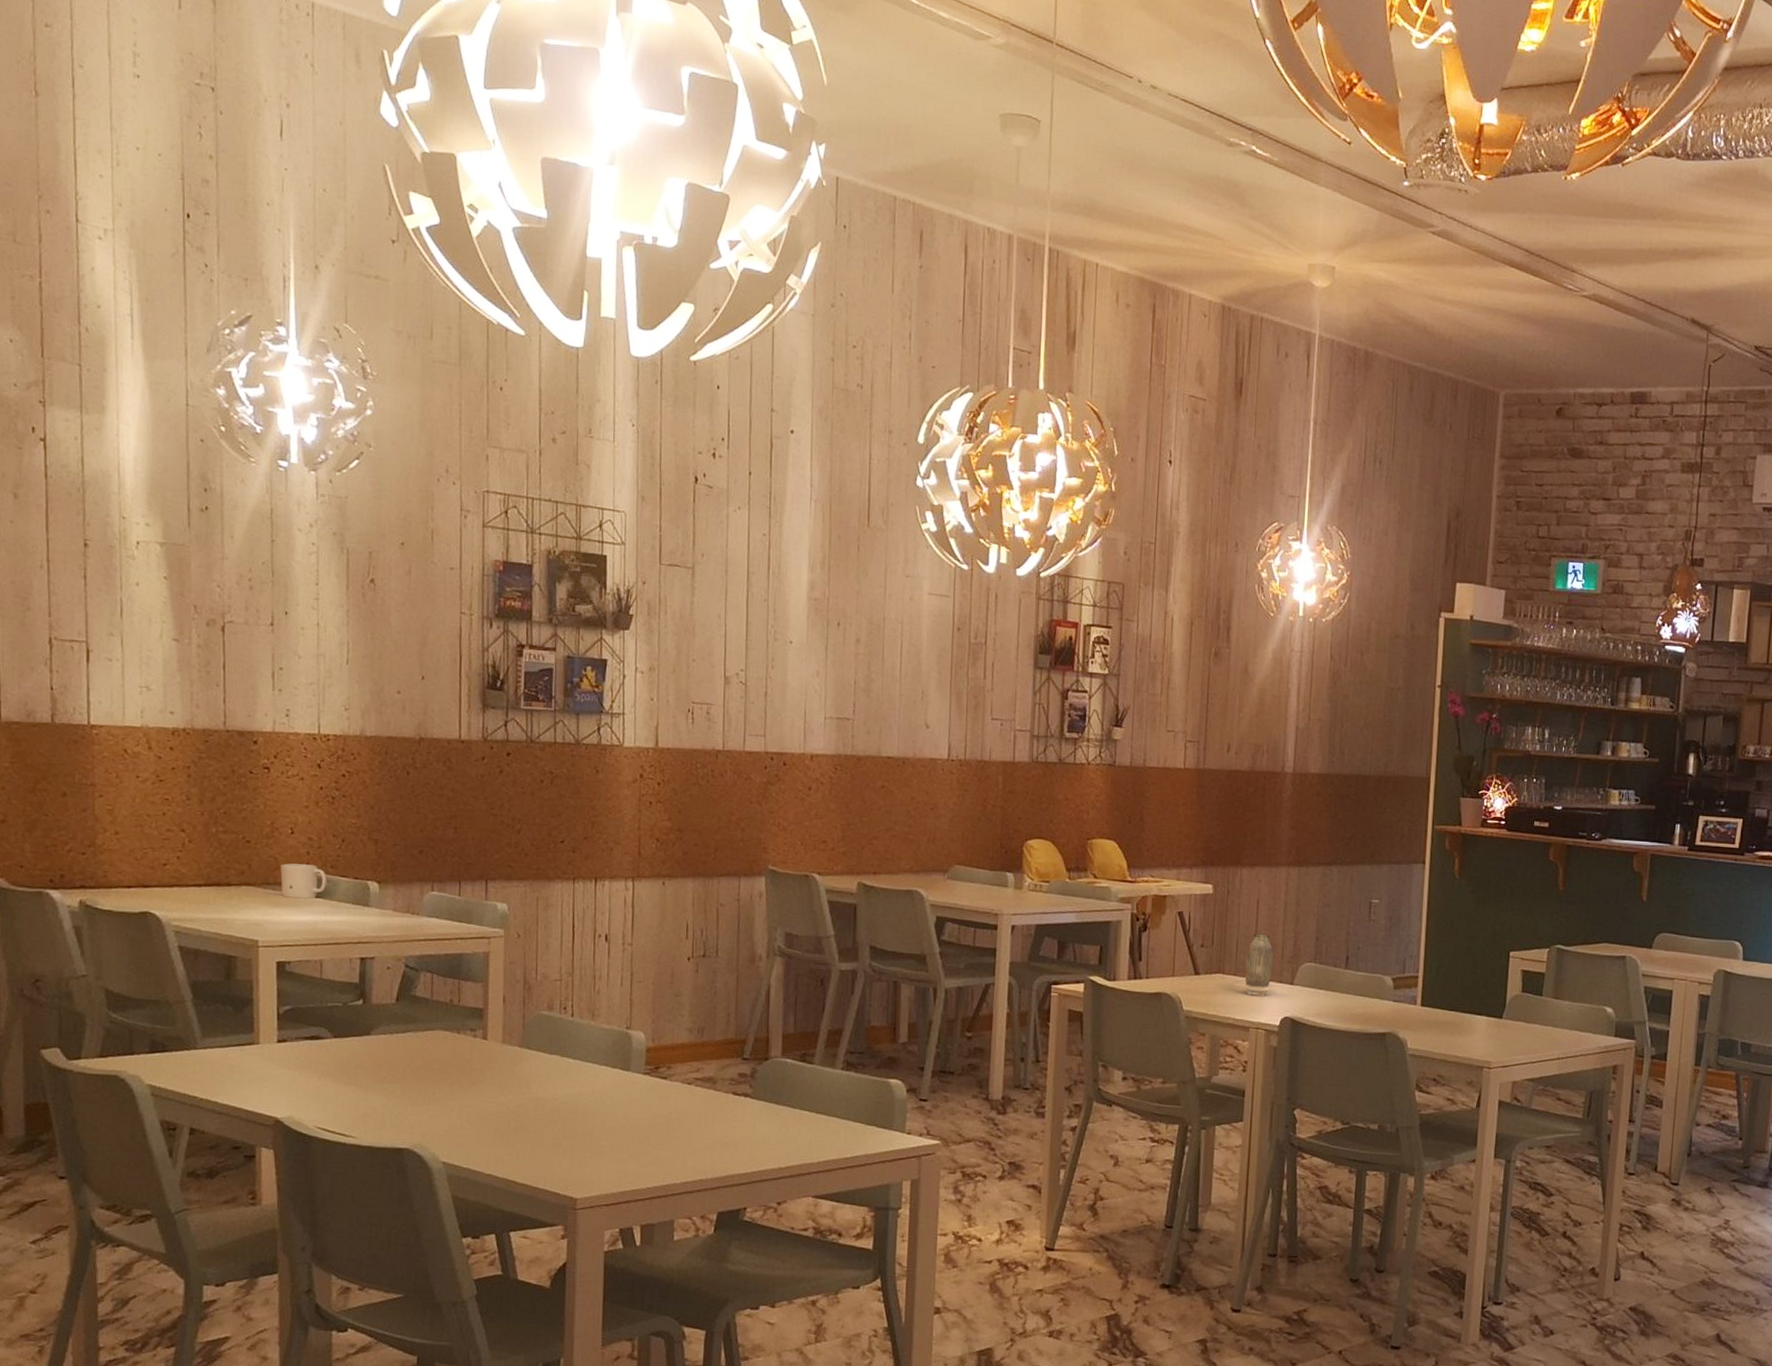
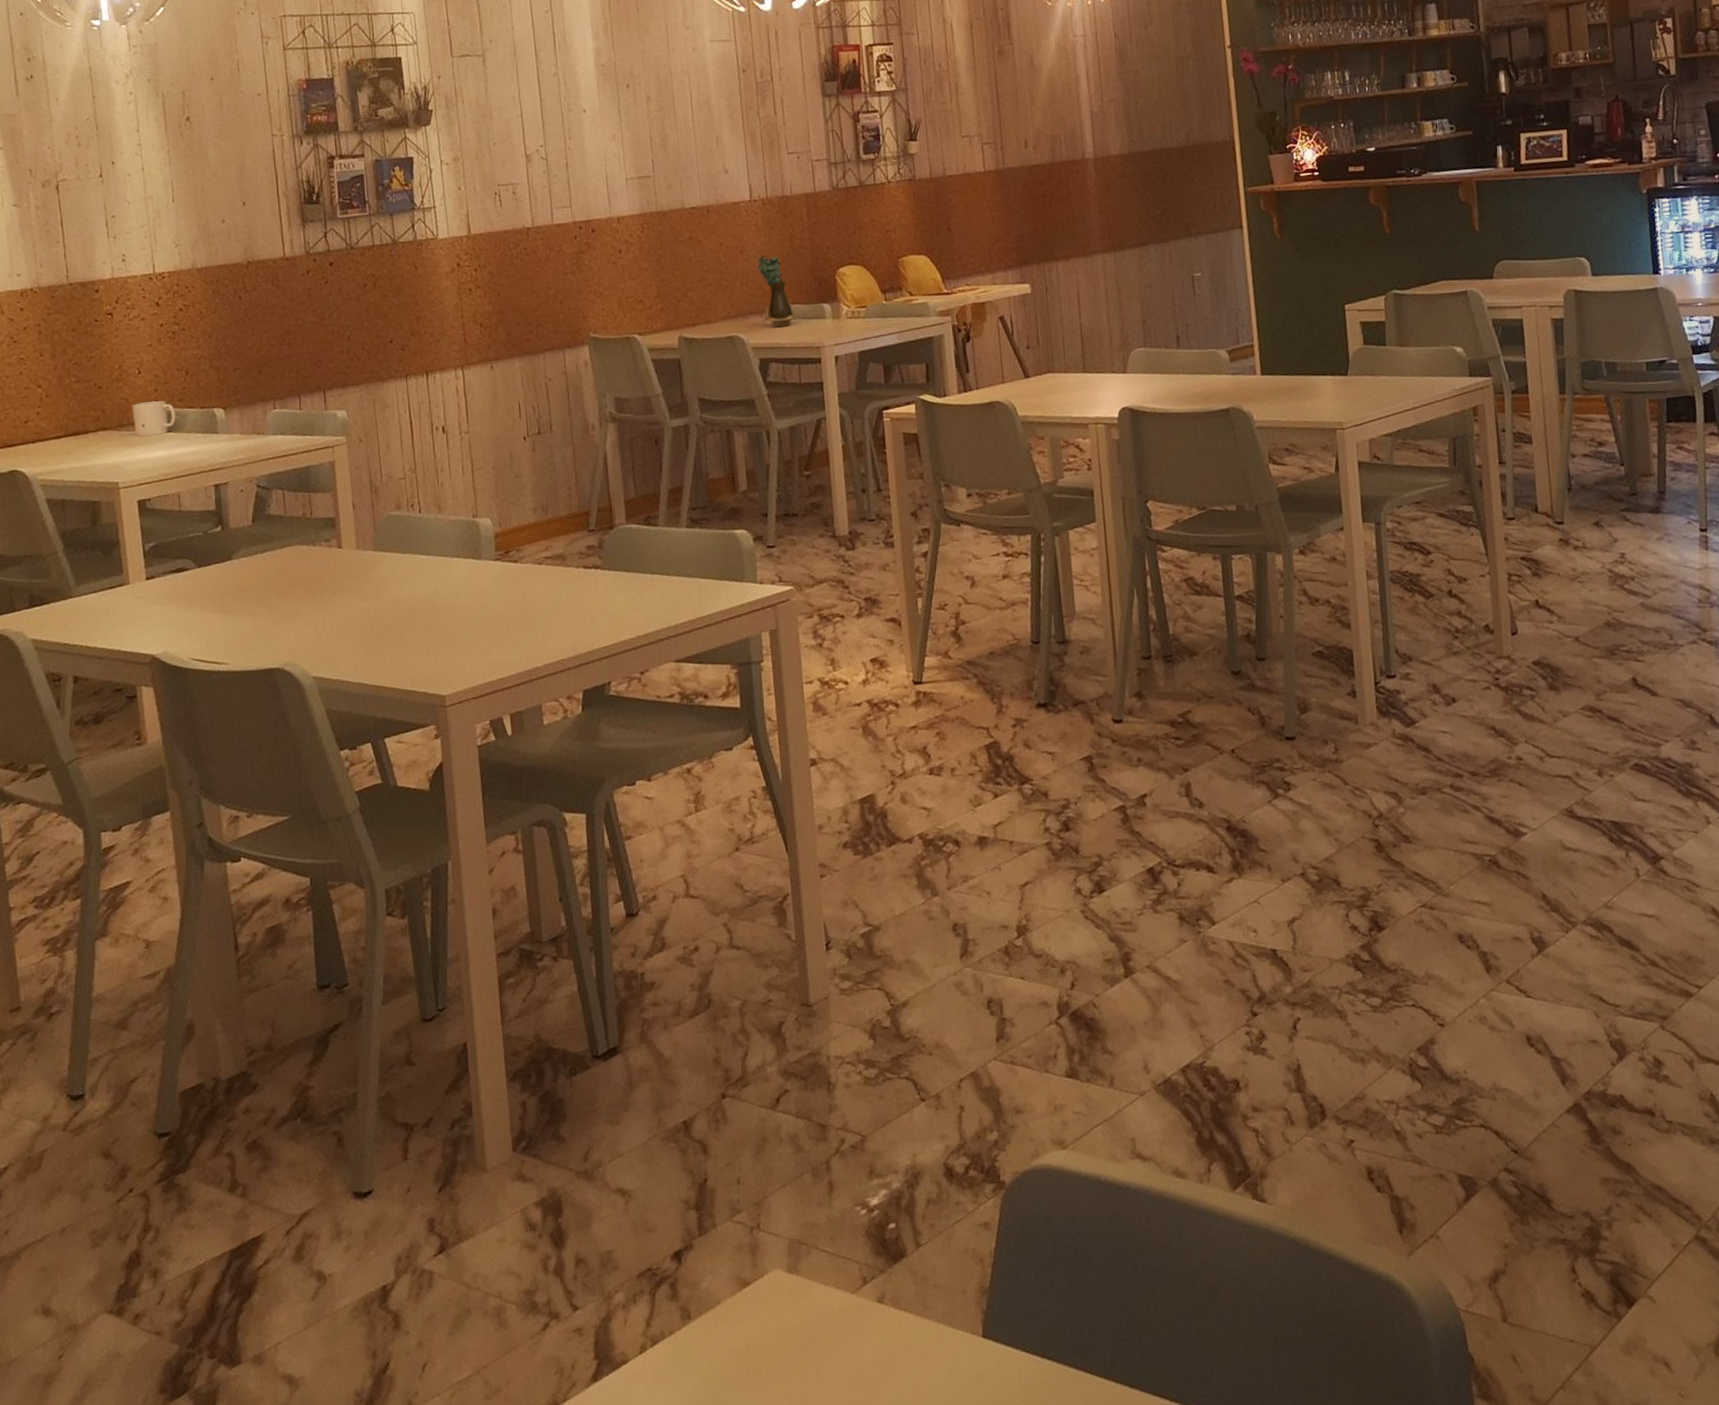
vase: none [946,814,976,890] -> present [757,254,794,328]
vase: present [1244,934,1273,997] -> none [1074,326,1103,391]

